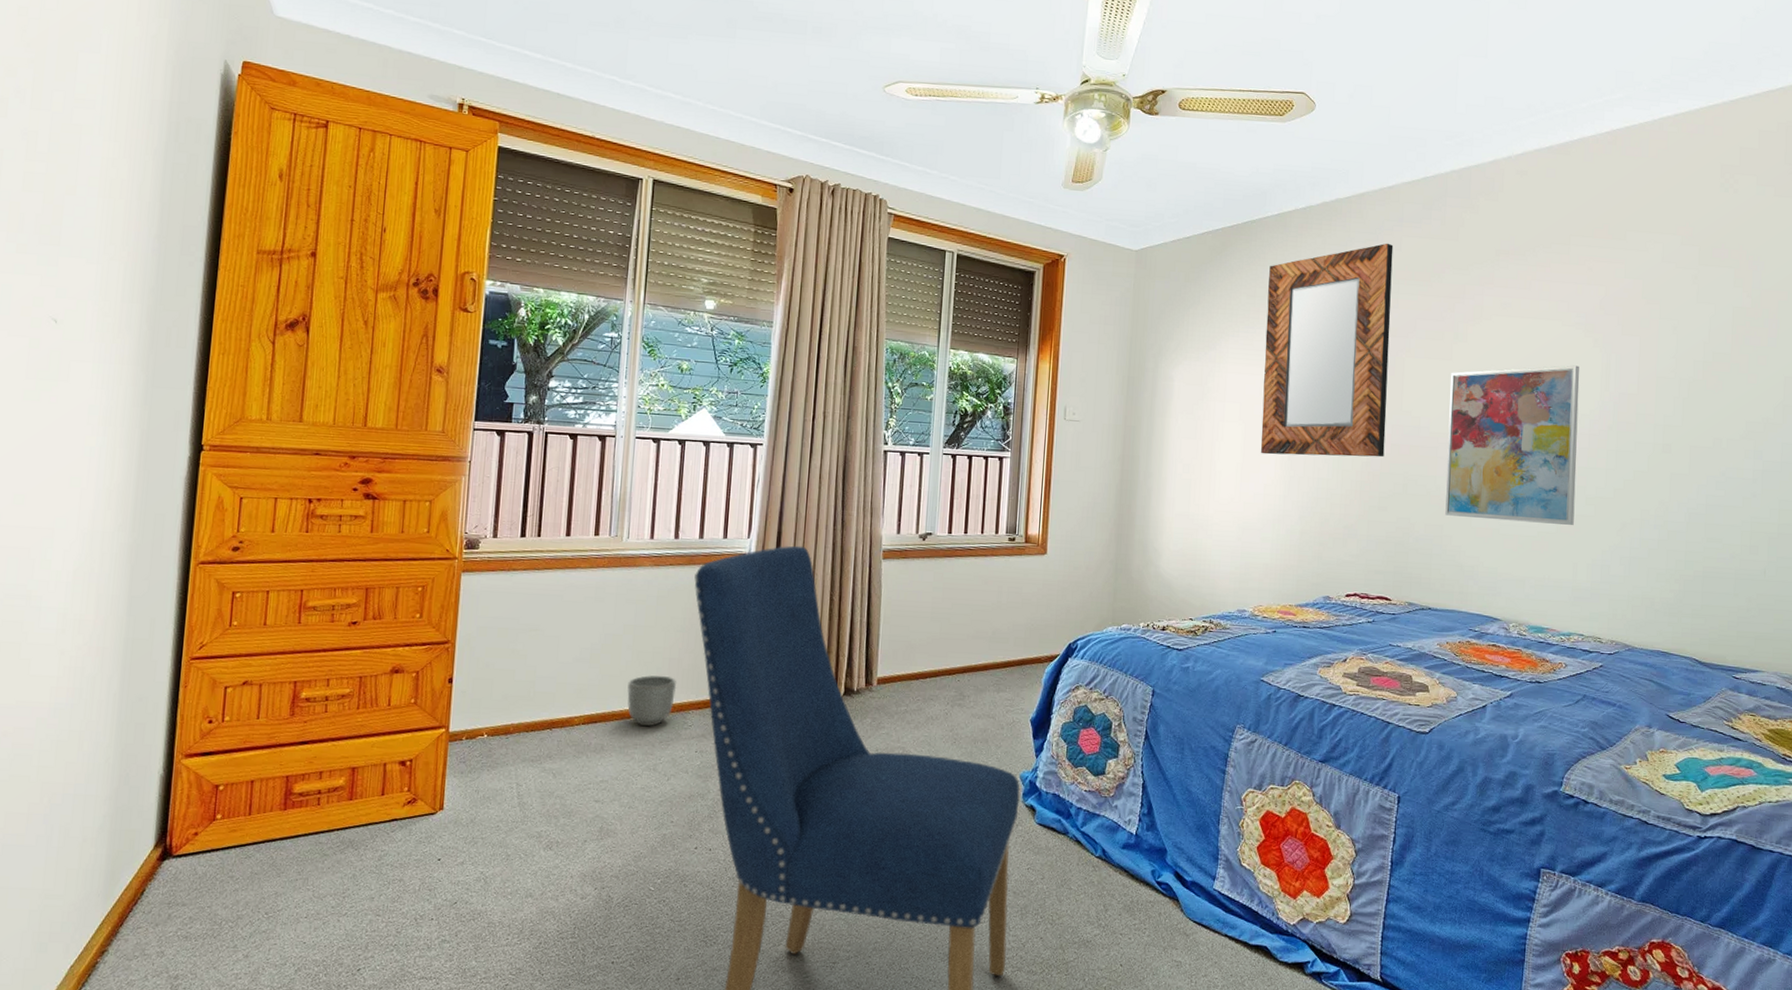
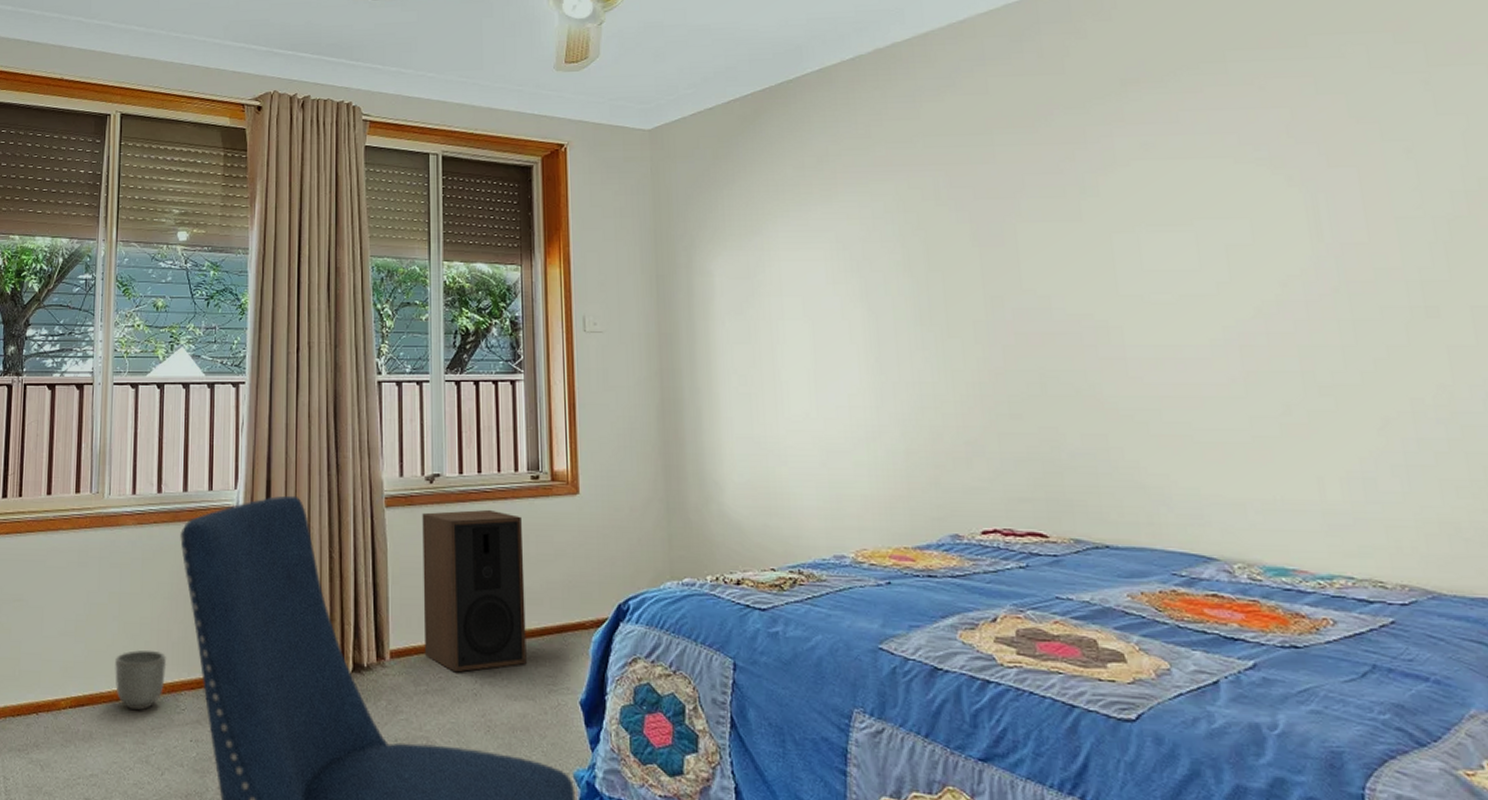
speaker: none [907,564,997,696] -> present [422,509,527,673]
home mirror: present [1261,243,1394,458] -> none [818,87,1007,357]
wall art: present [1445,365,1580,525] -> none [1083,212,1307,425]

